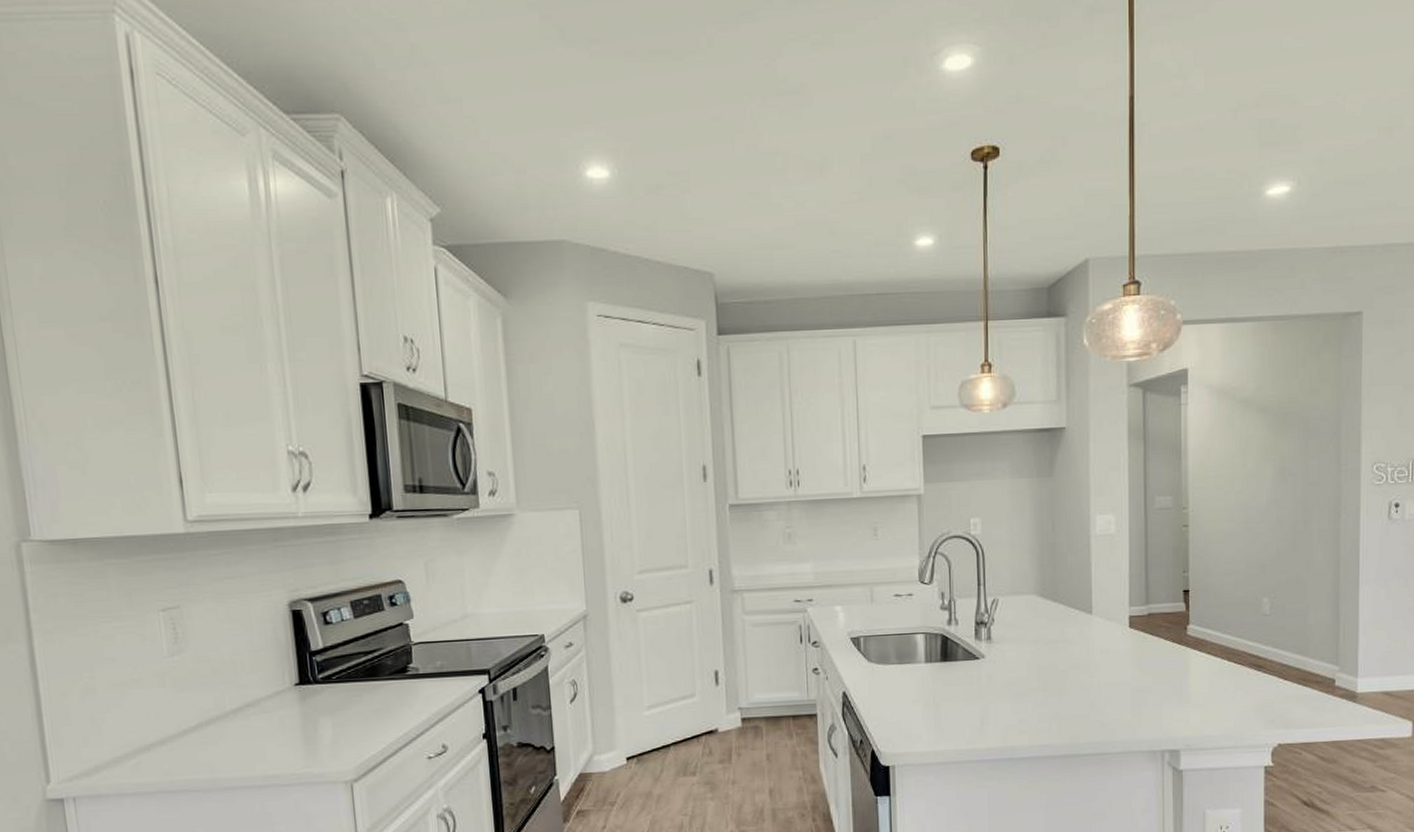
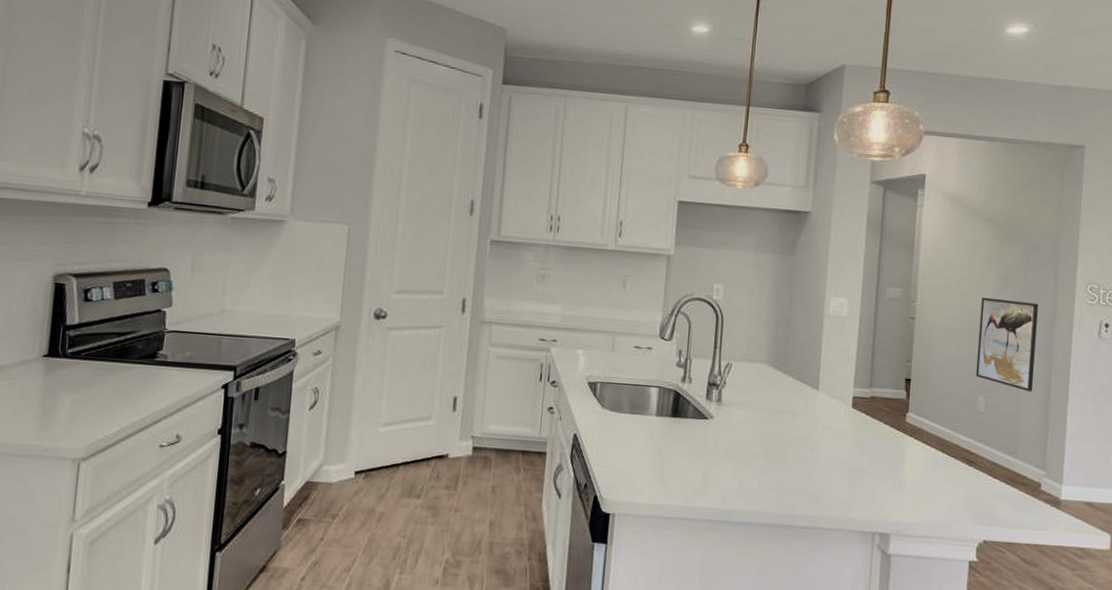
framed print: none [1258,492,1321,586] -> present [975,297,1038,392]

